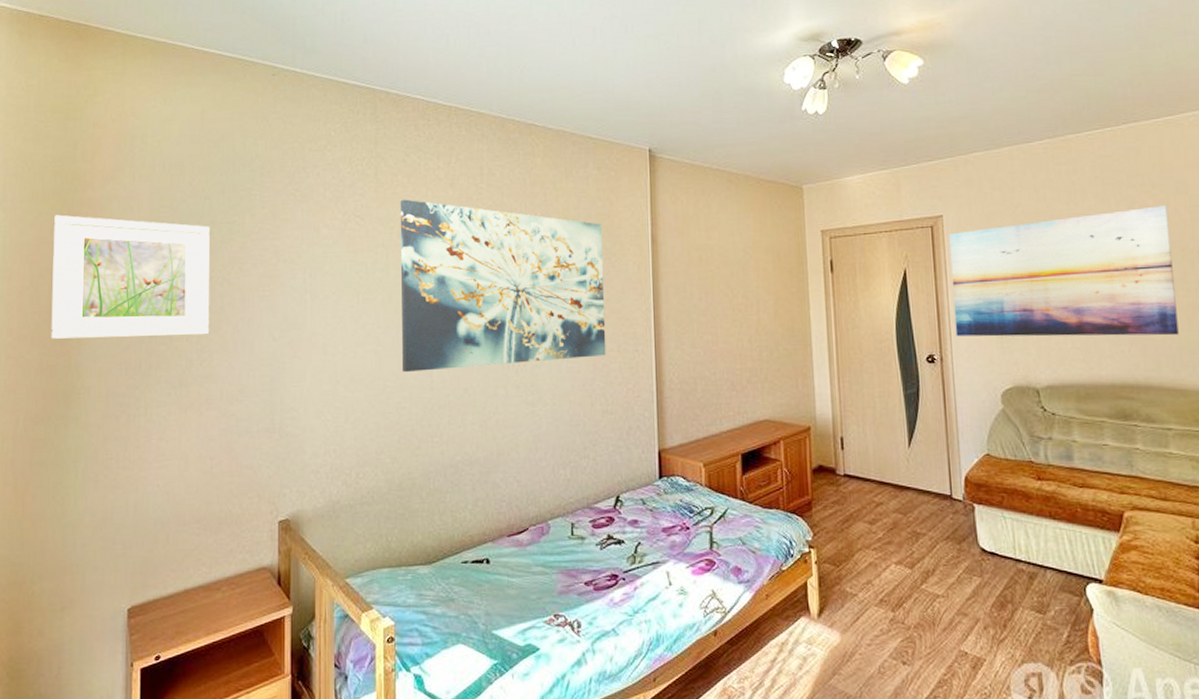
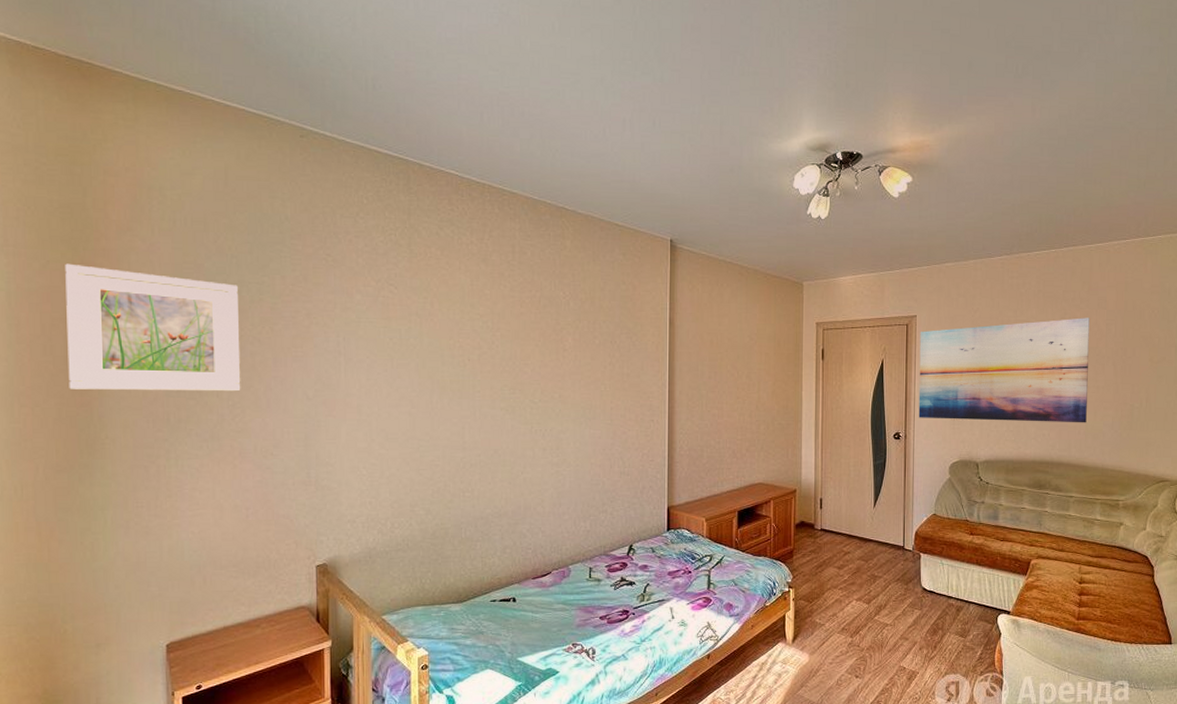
wall art: present [400,199,606,372] -> none [433,271,626,433]

